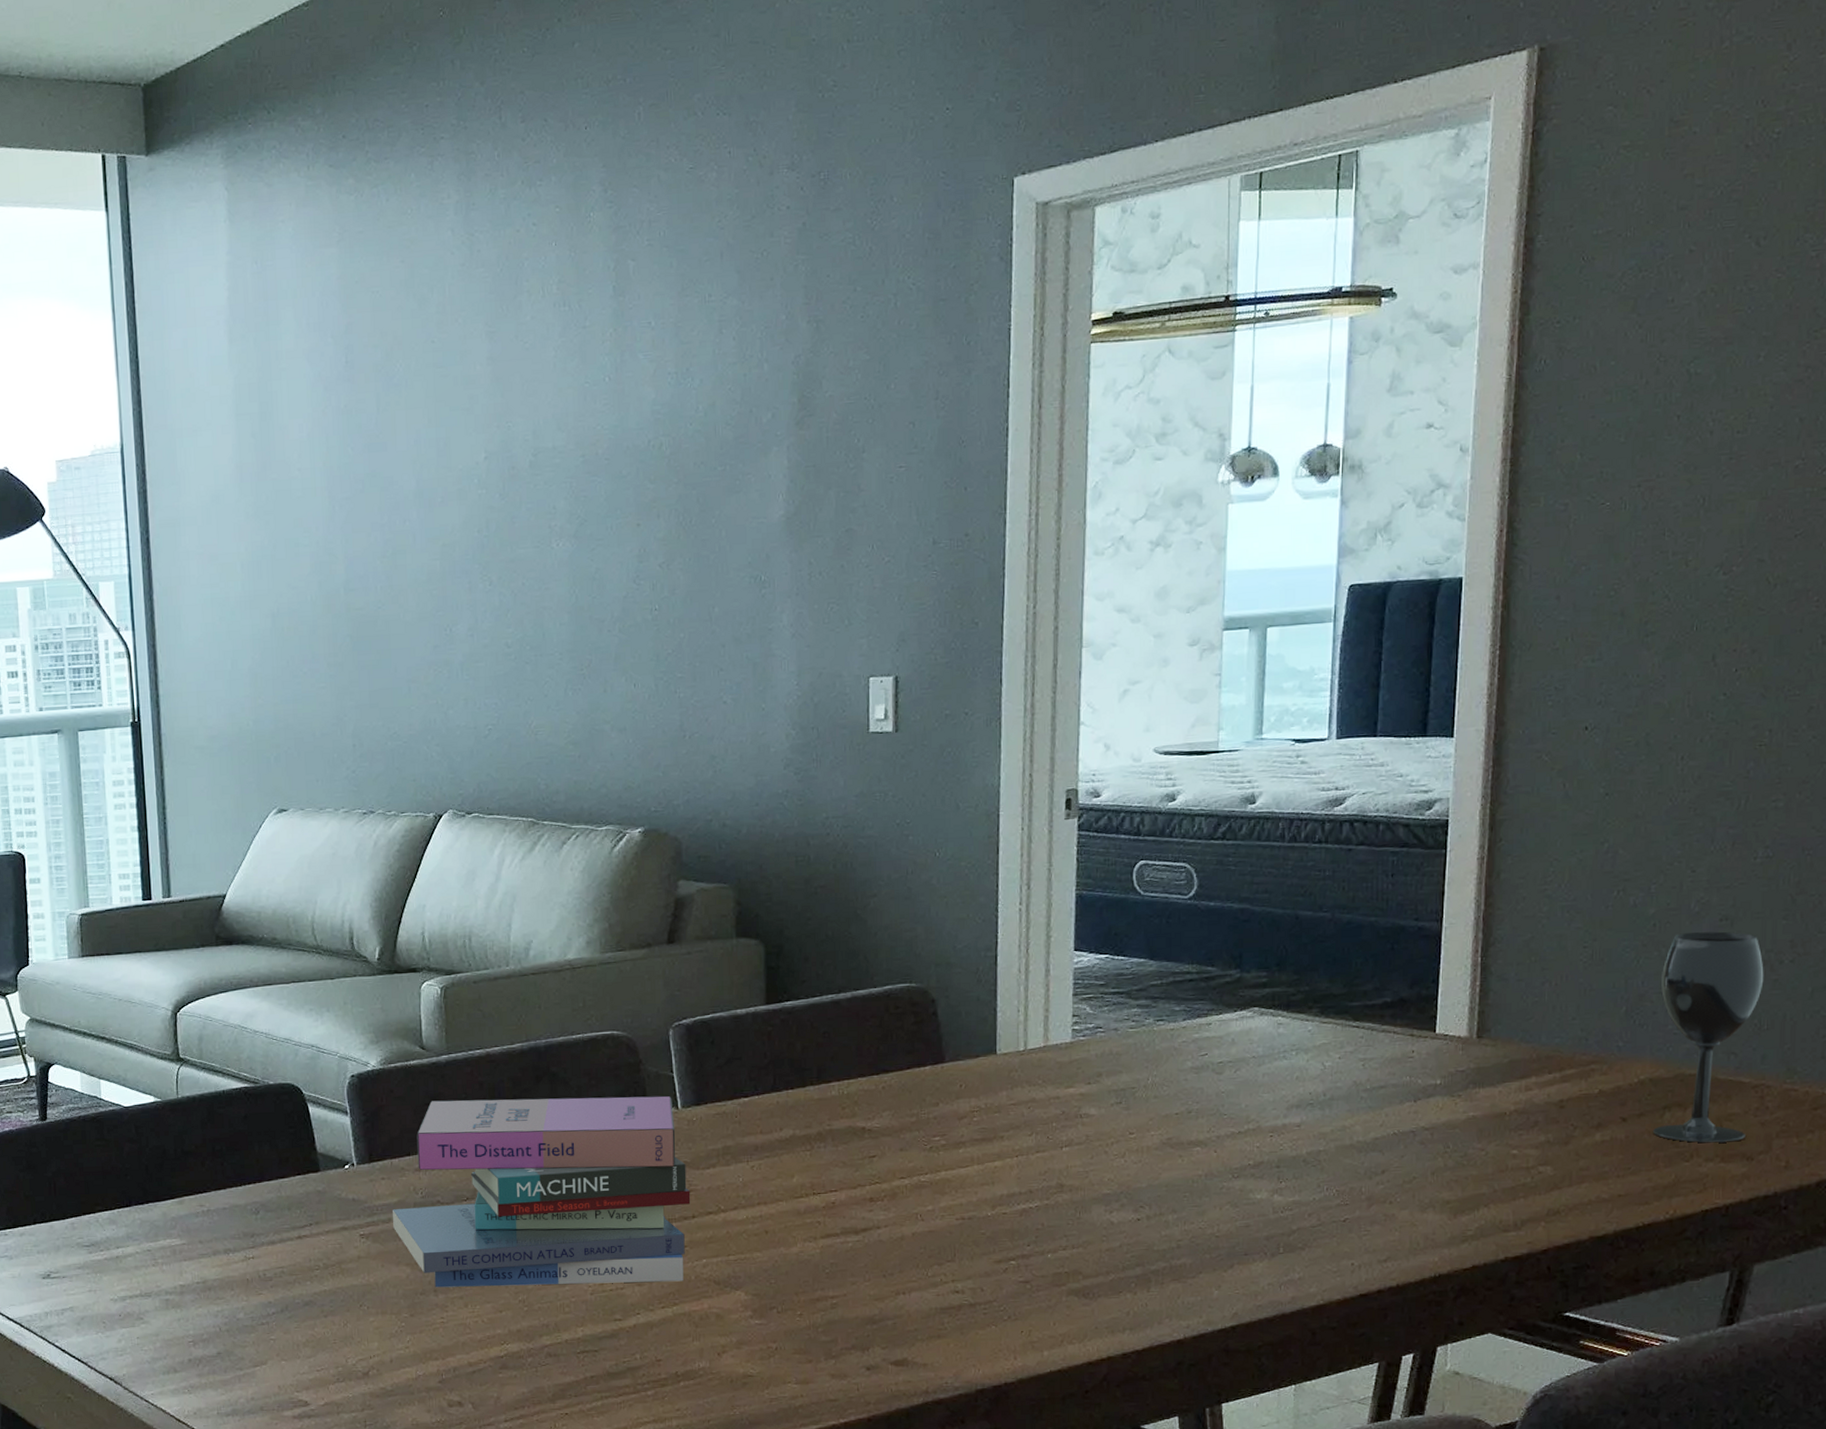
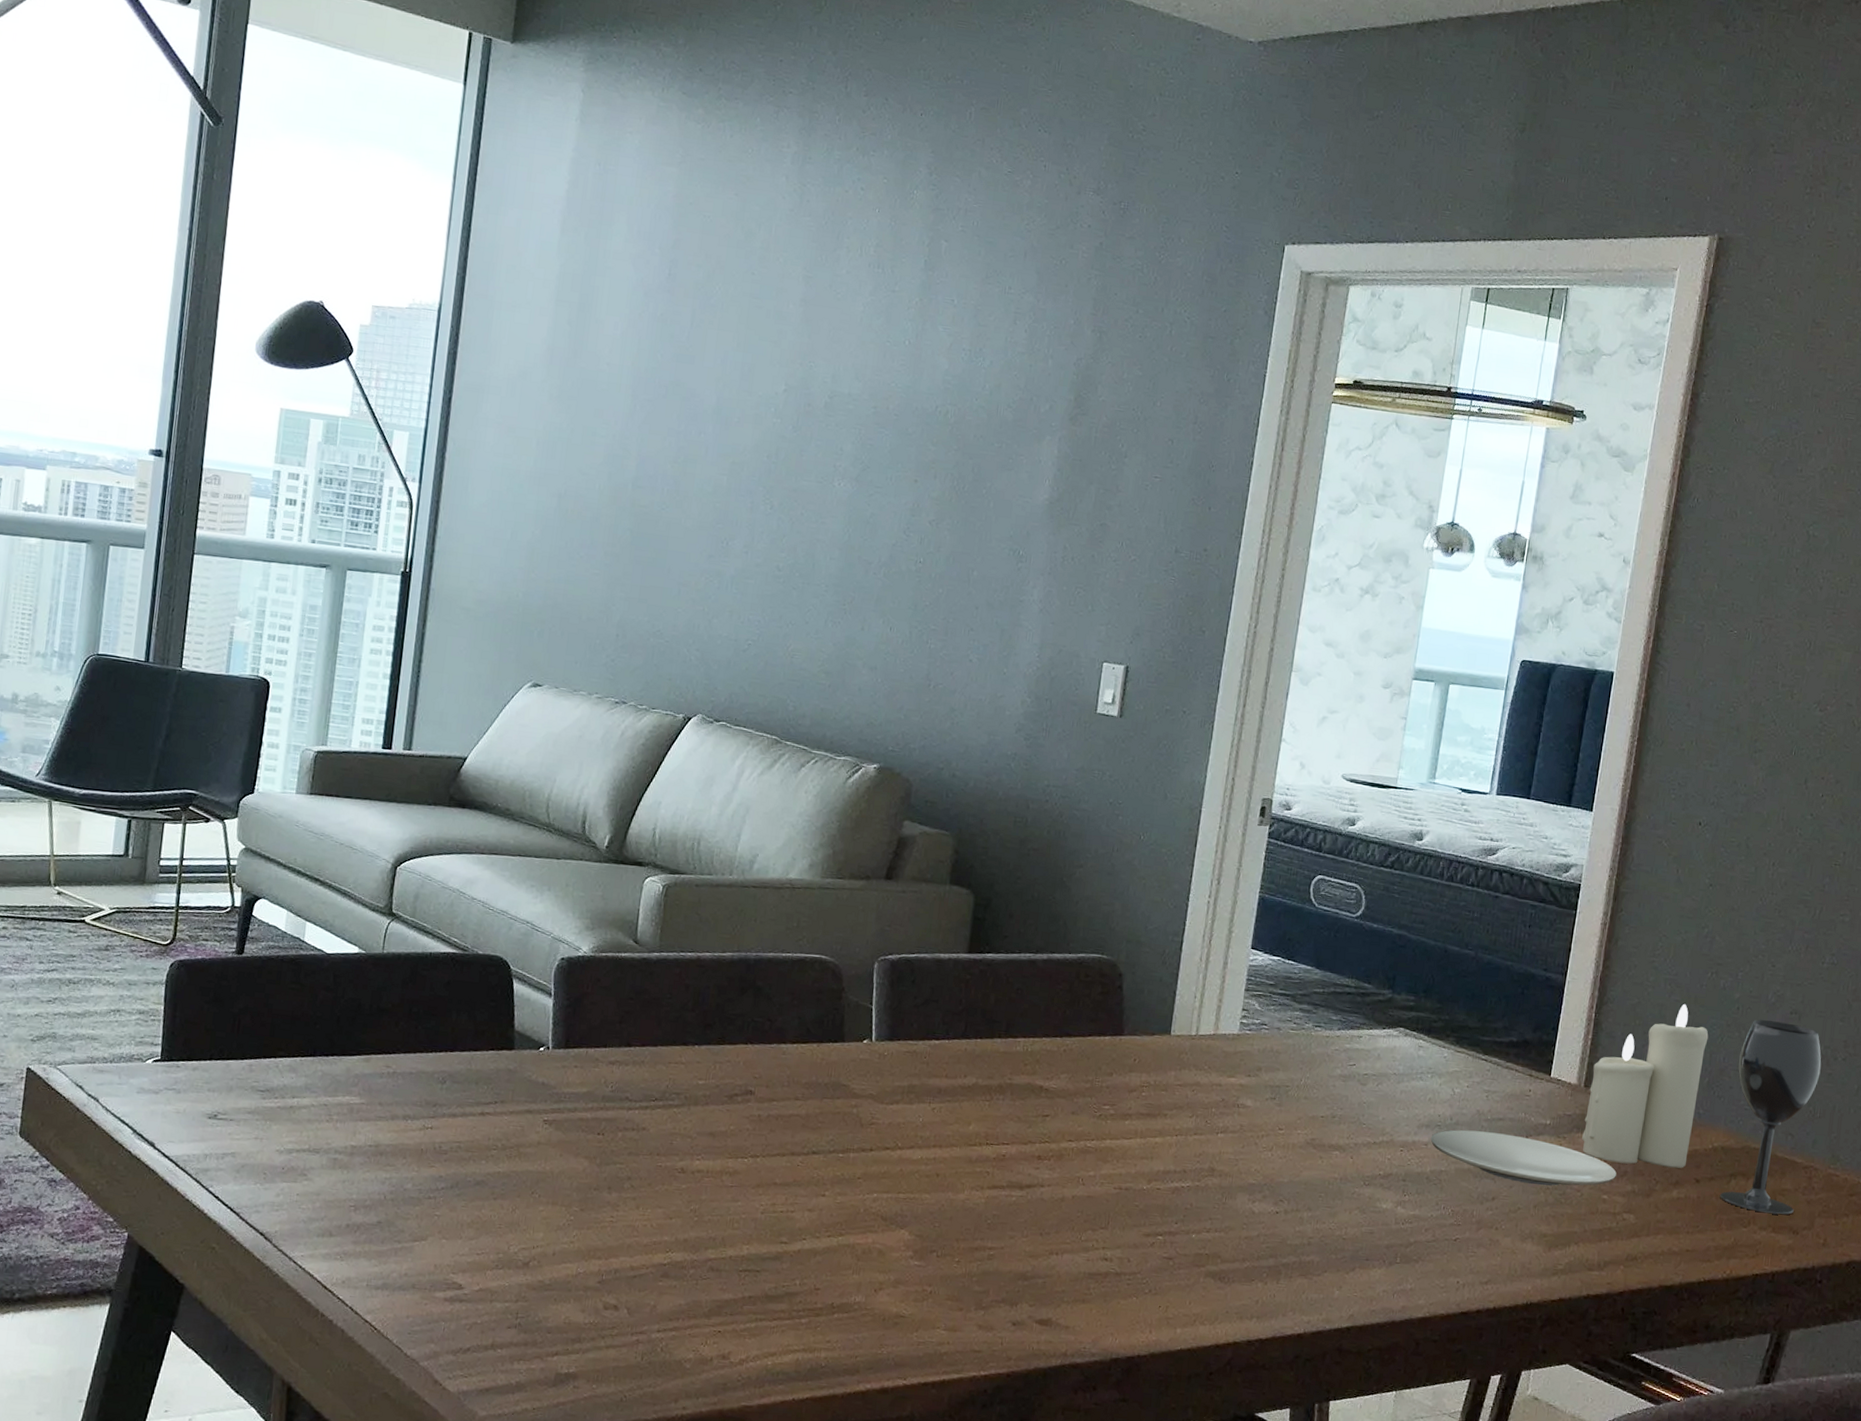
books: present [393,1096,691,1288] -> none [578,996,872,1213]
plate: none [1303,1101,1526,1151] -> present [1430,1129,1617,1186]
candle: none [1480,930,1621,1114] -> present [1582,1003,1709,1168]

